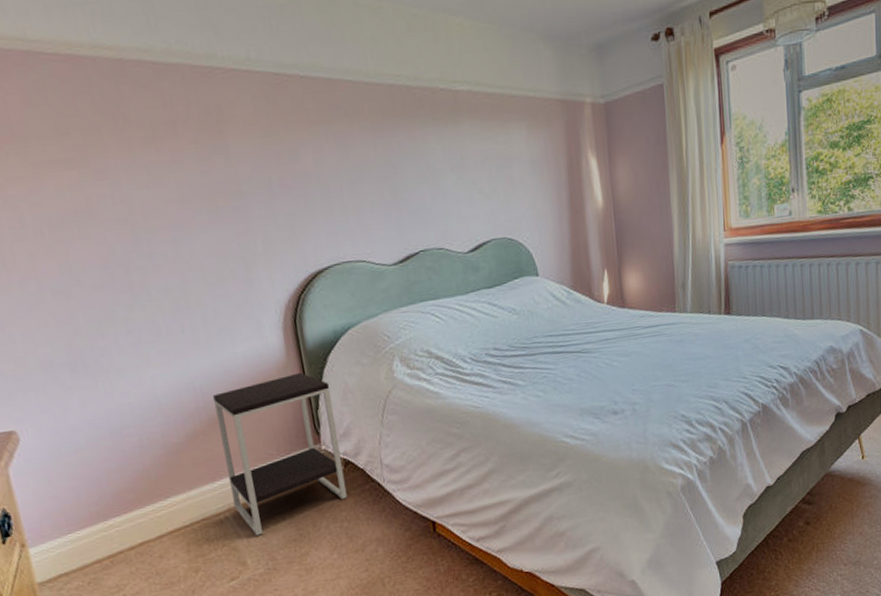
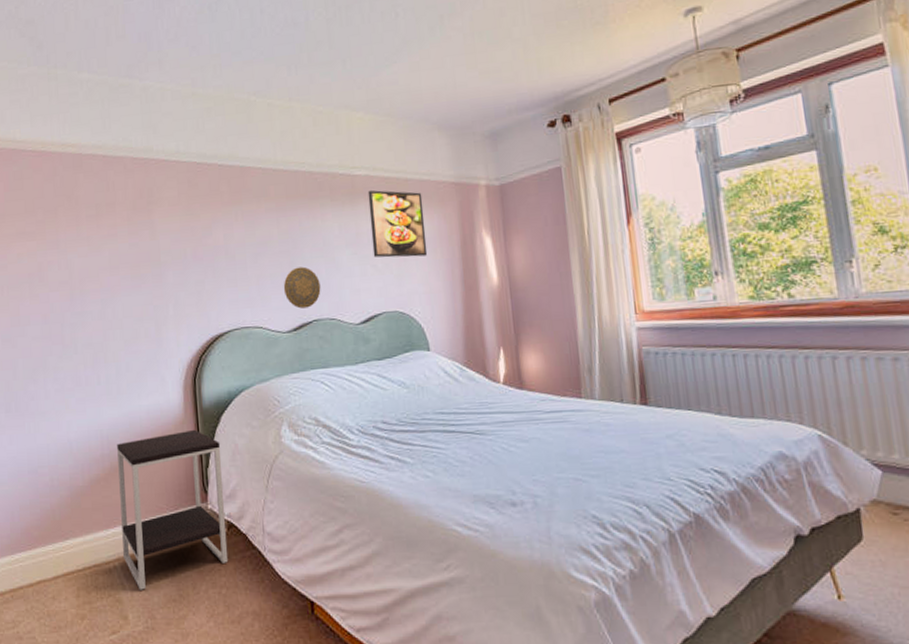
decorative plate: none [385,193,427,239] -> present [283,266,321,309]
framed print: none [471,107,535,182] -> present [367,190,428,258]

